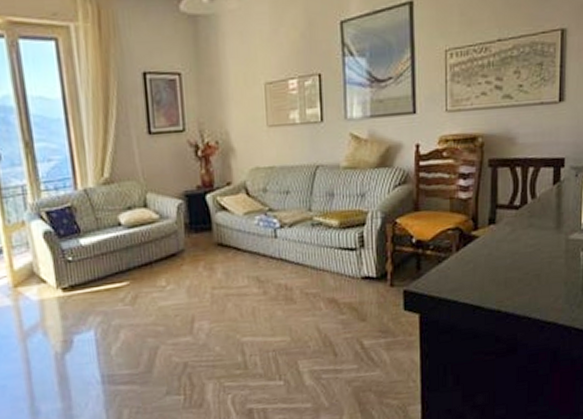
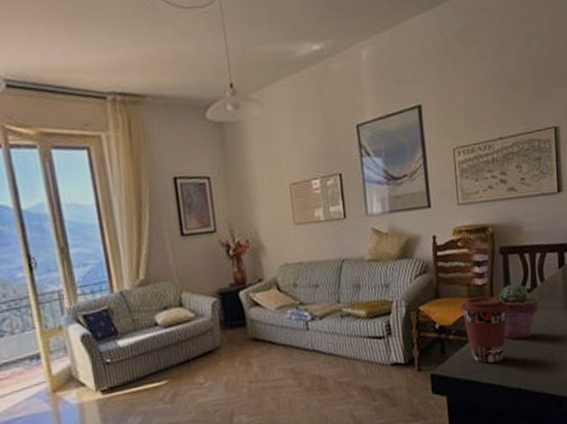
coffee cup: none [441,211,494,282] -> present [460,296,509,363]
potted succulent: none [479,198,527,259] -> present [494,283,539,340]

